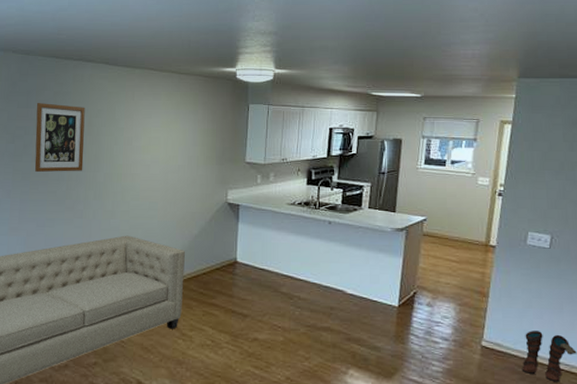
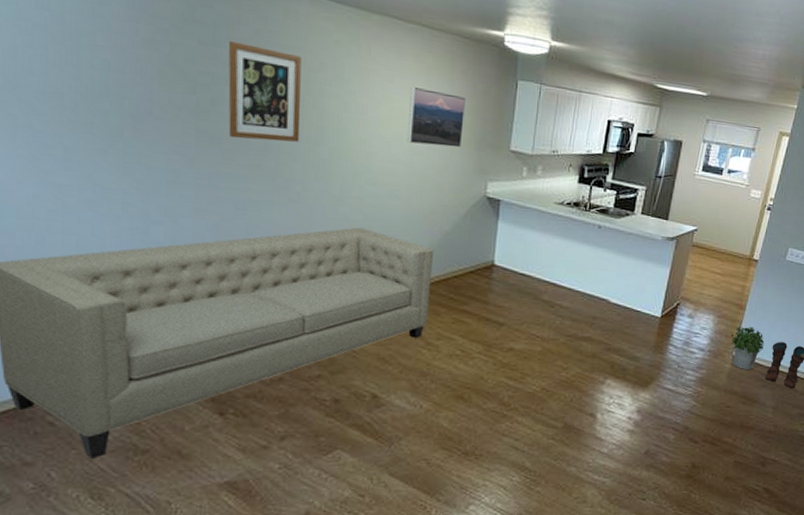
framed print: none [162,119,208,165] -> present [406,86,467,148]
potted plant: none [475,314,516,361] -> present [730,326,765,370]

